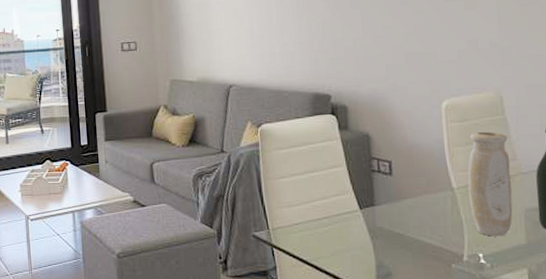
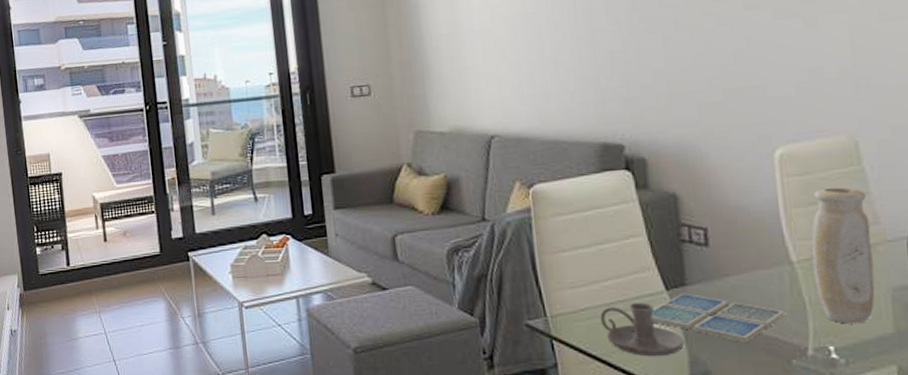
candle holder: none [310,219,373,262] -> present [600,303,685,357]
drink coaster: none [348,211,447,250] -> present [651,293,785,342]

